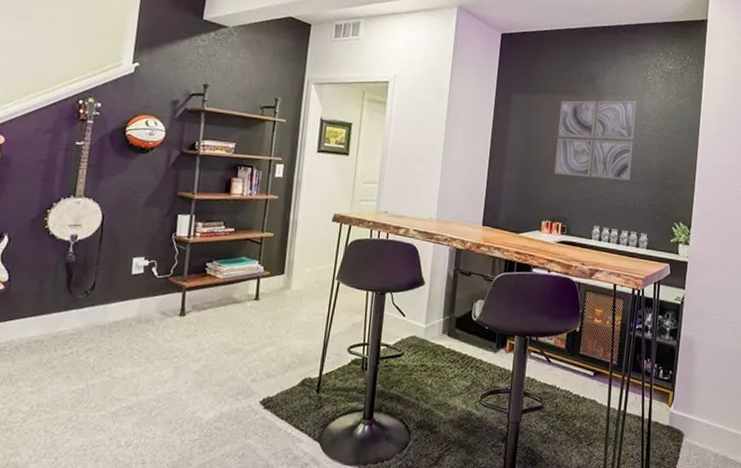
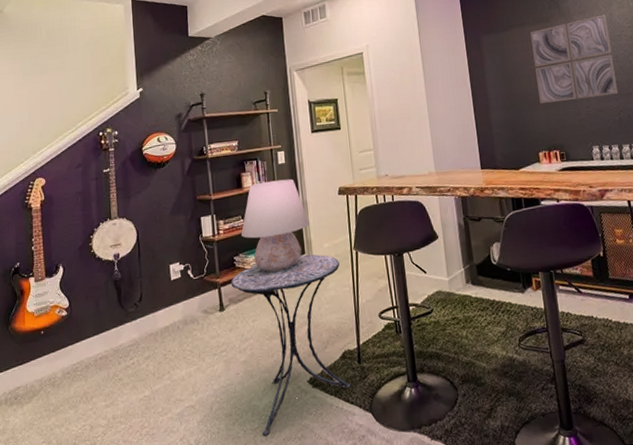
side table: none [197,274,318,449] -> present [231,254,350,437]
table lamp: none [219,192,296,287] -> present [241,178,309,272]

